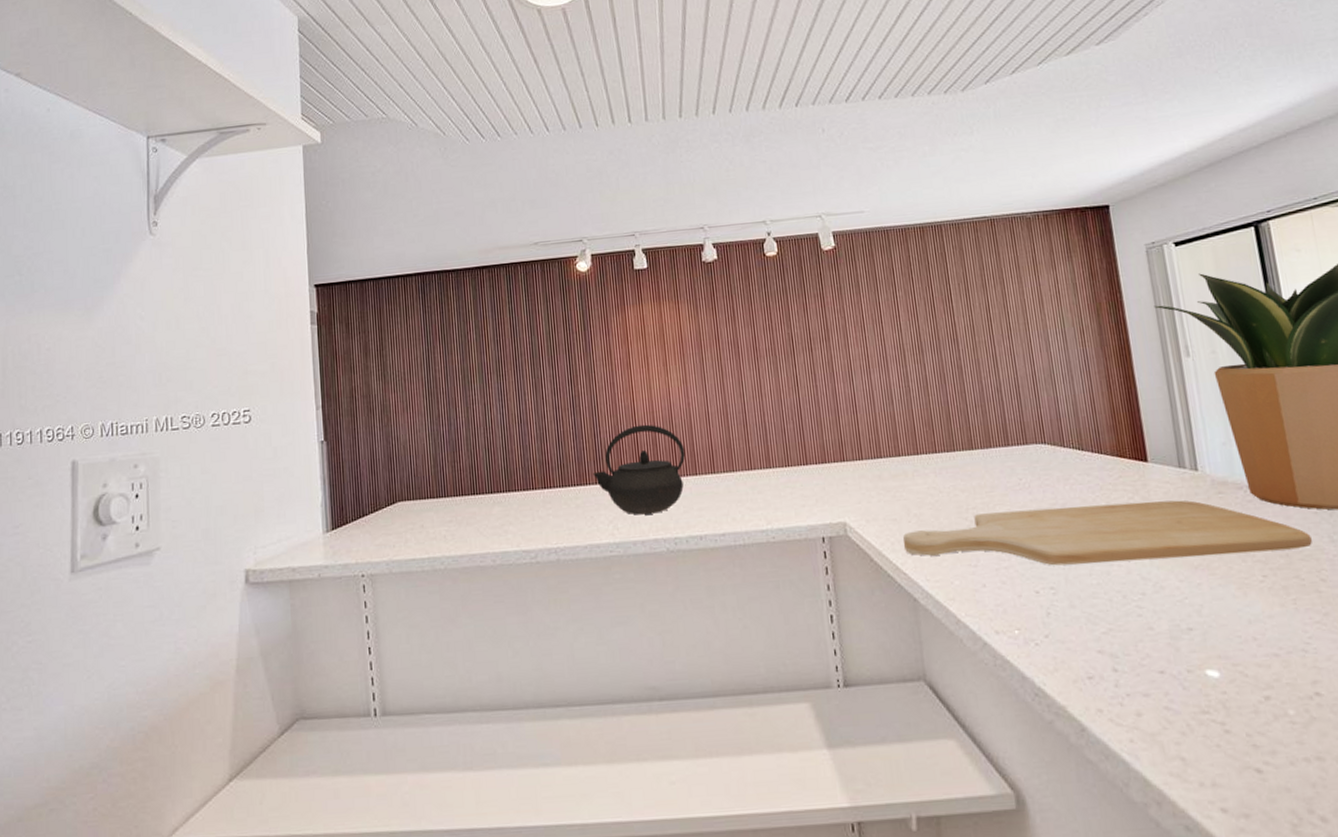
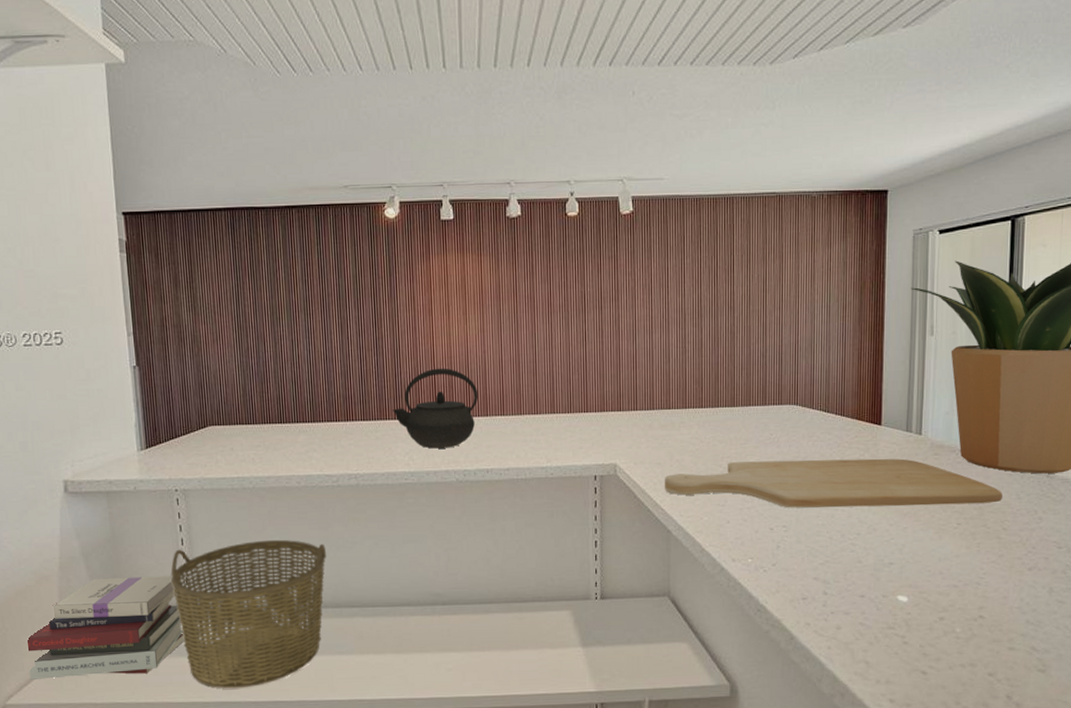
books: none [196,676,369,808] -> present [28,575,185,680]
basket: none [355,628,527,815] -> present [170,539,327,689]

